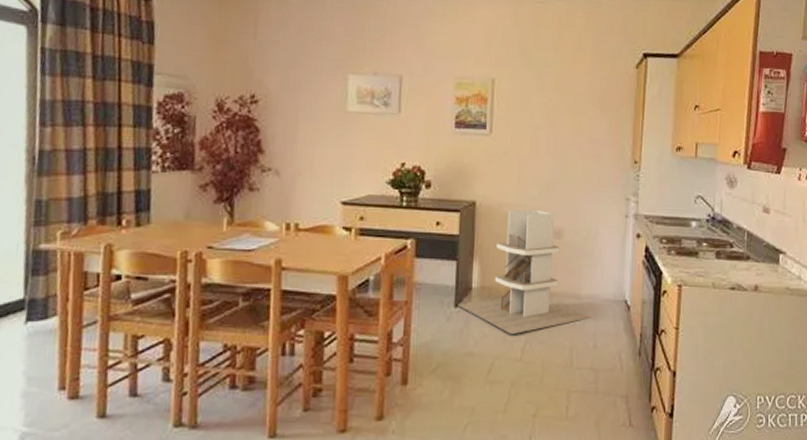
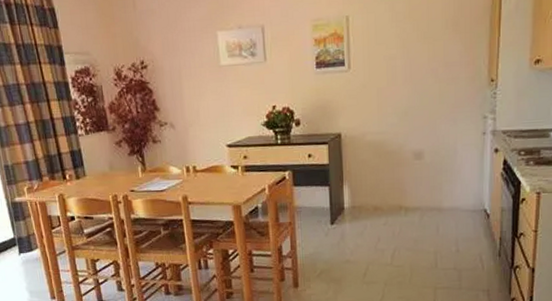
storage cabinet: present [457,209,592,335] -> none [333,135,453,245]

